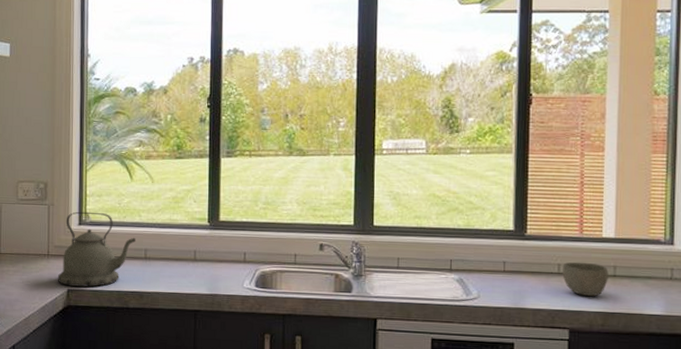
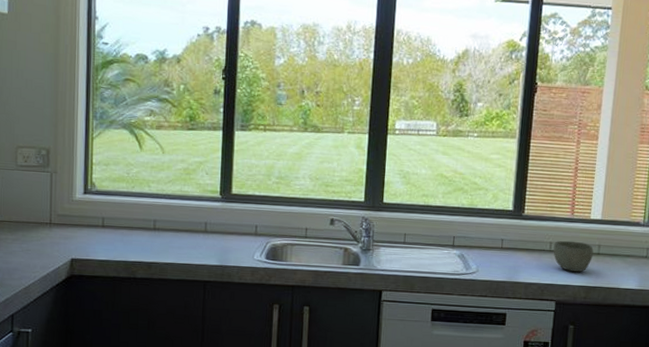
kettle: present [57,211,135,287] -> none [60,180,144,257]

